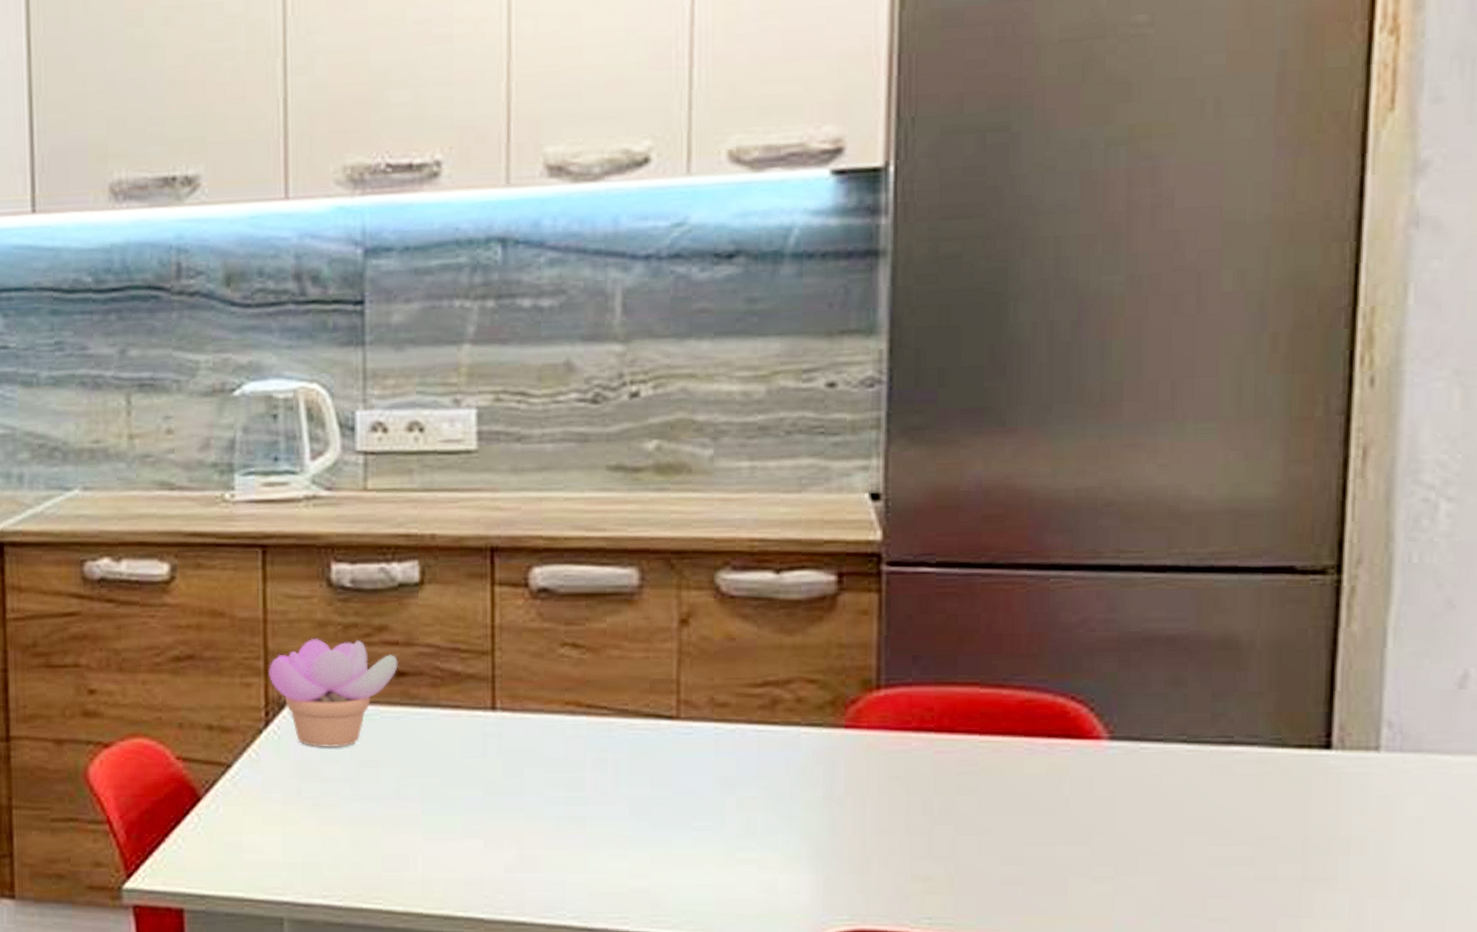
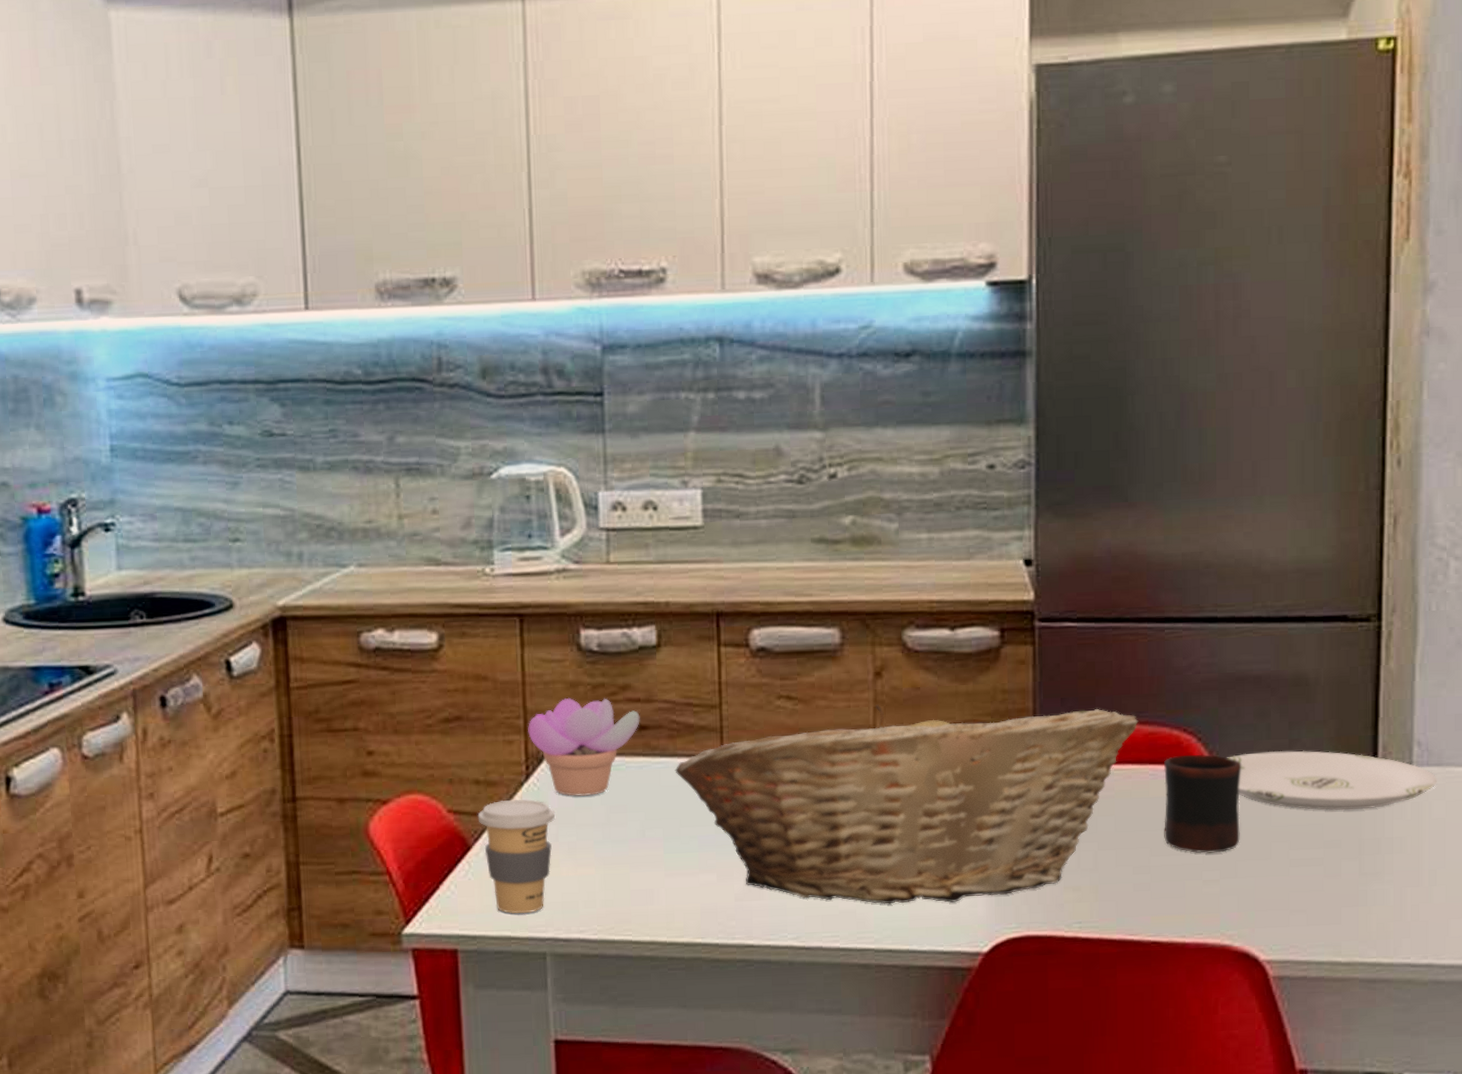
coffee cup: none [209,748,297,874] -> present [477,798,555,914]
fruit basket: none [437,656,1012,887] -> present [675,704,1139,904]
mug: none [1042,728,1147,845] -> present [1163,755,1242,854]
plate: none [1127,727,1414,801] -> present [1226,750,1437,811]

